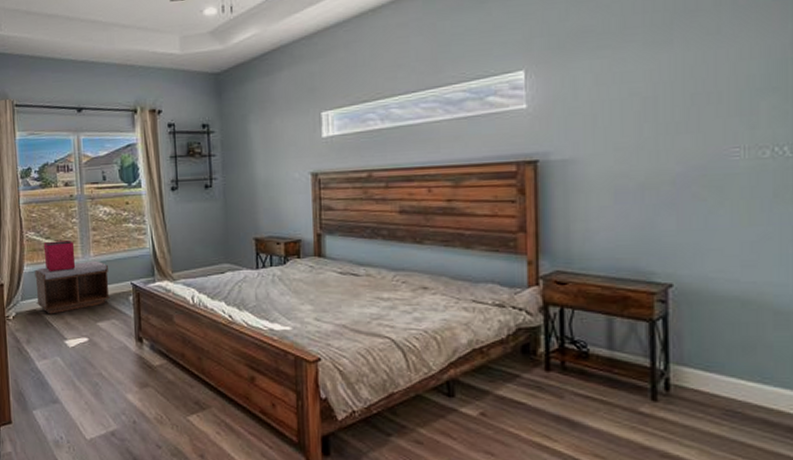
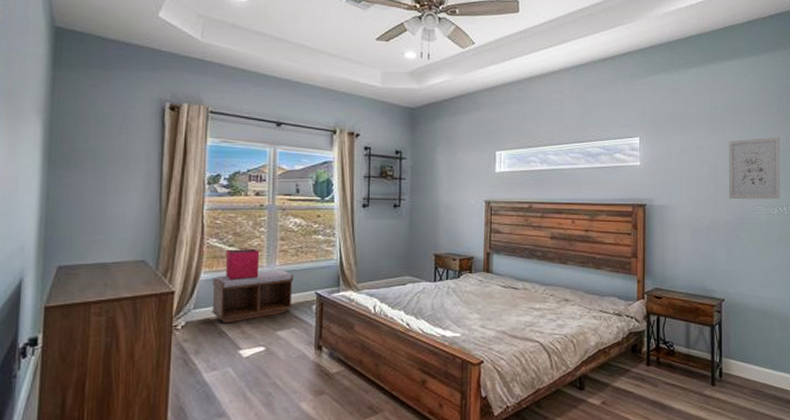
wall art: none [678,39,779,142] -> present [729,136,781,200]

